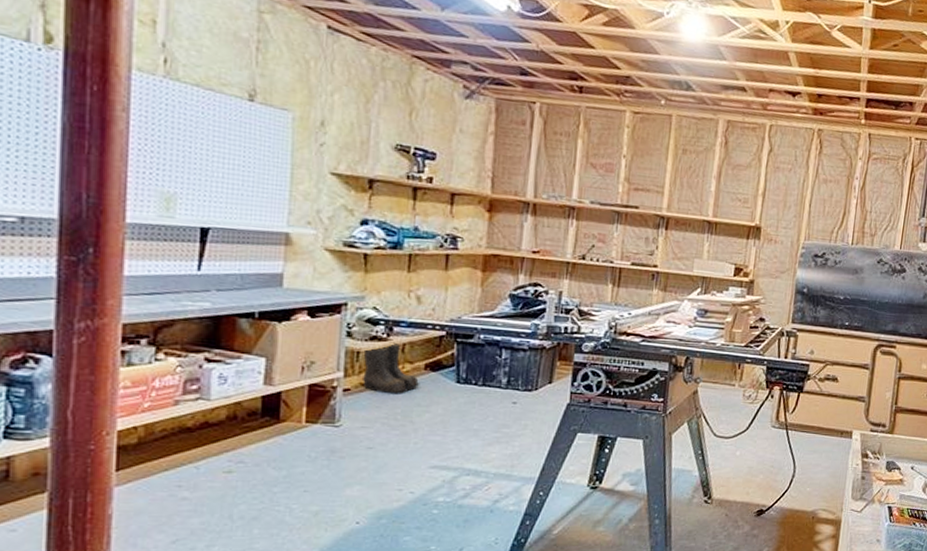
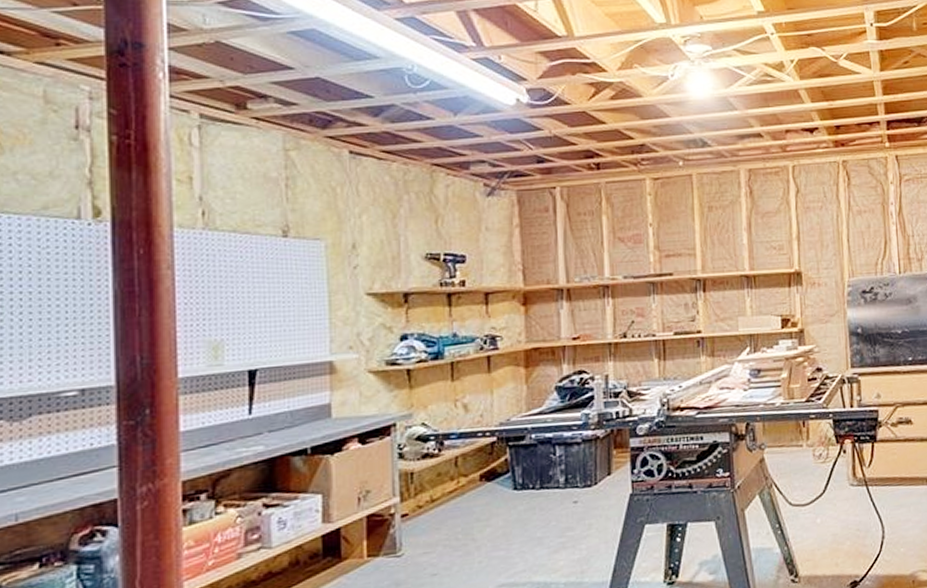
boots: present [362,342,420,394] -> none [417,457,477,513]

